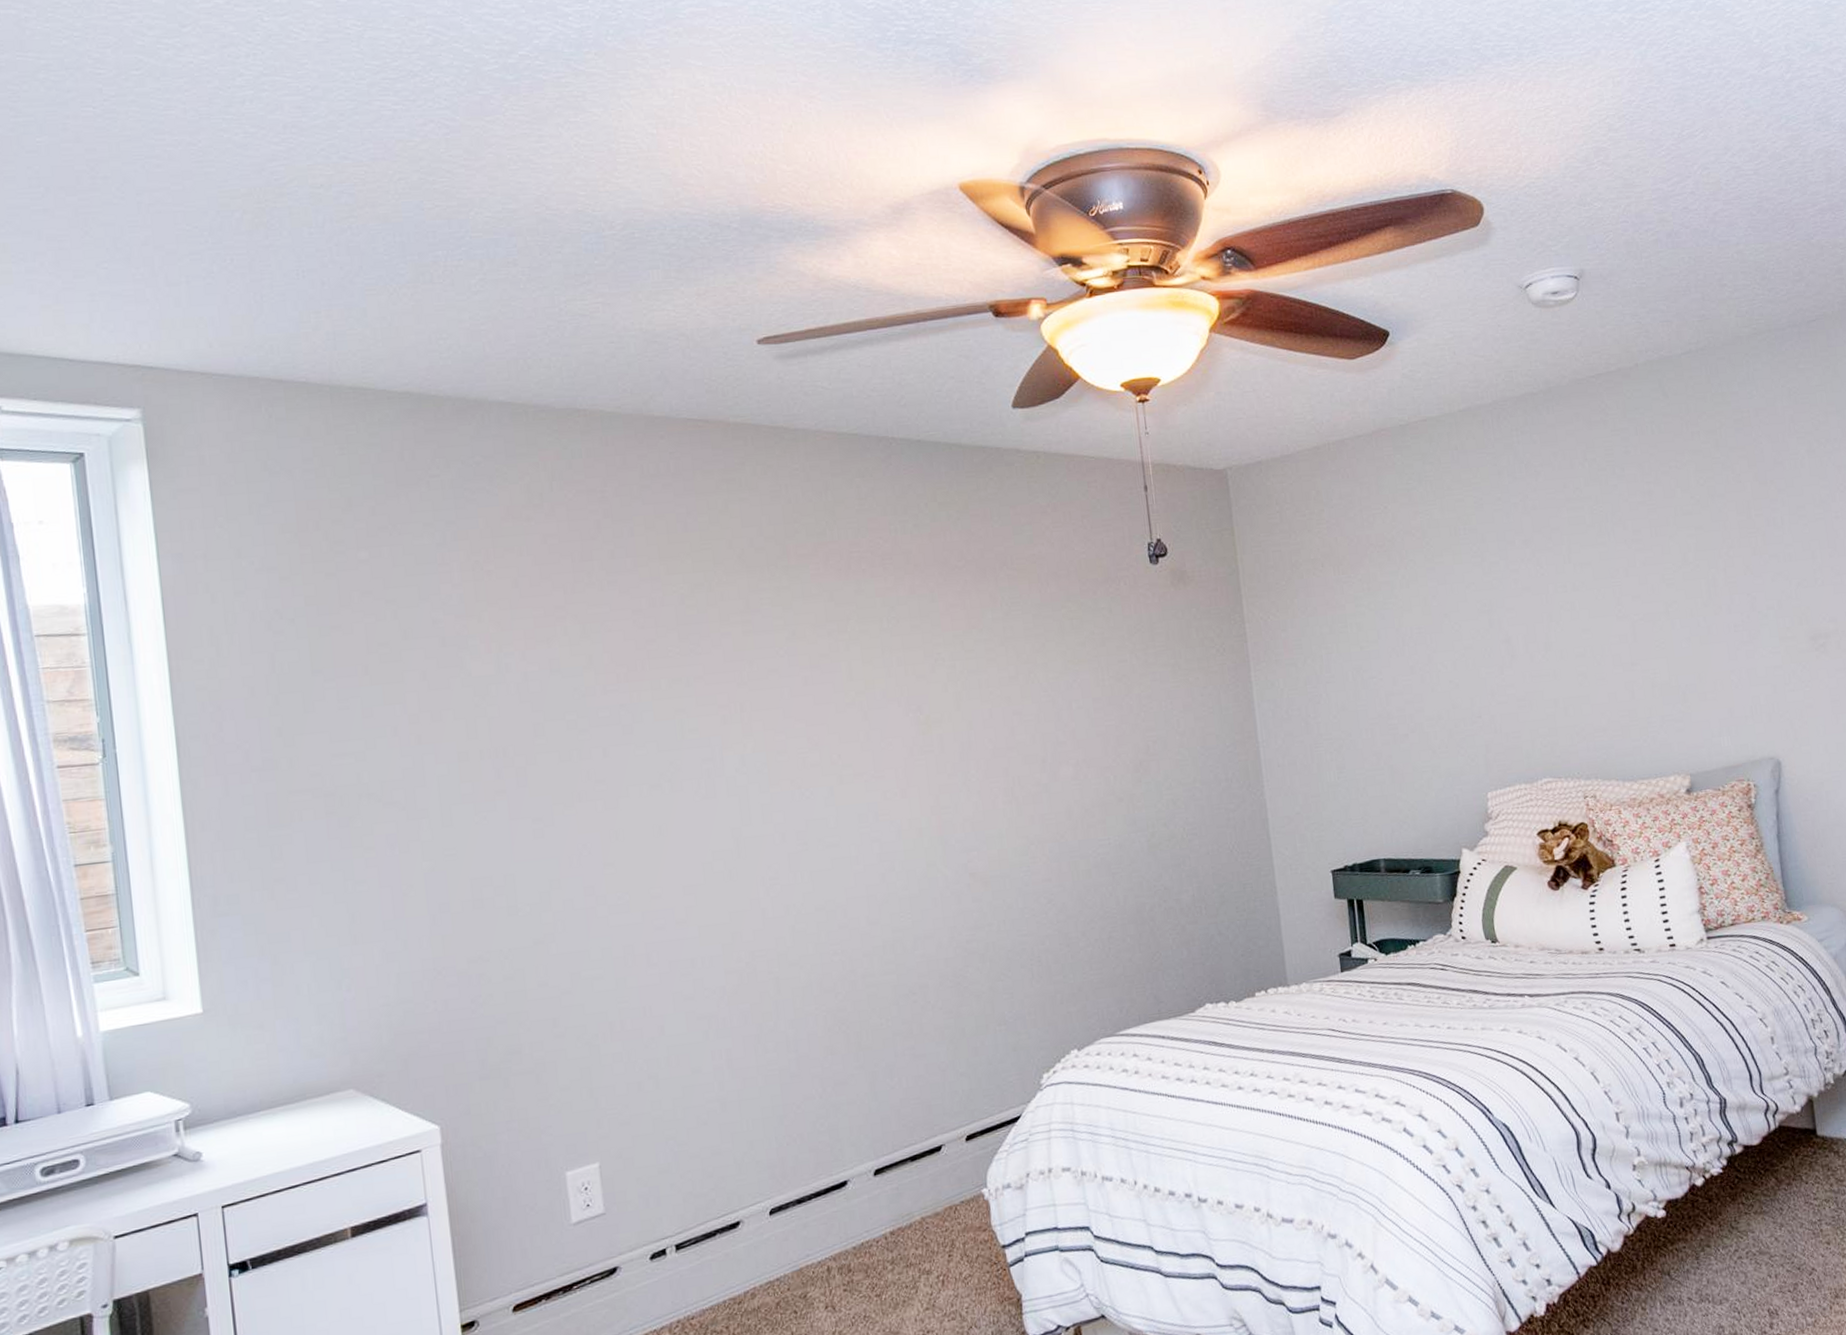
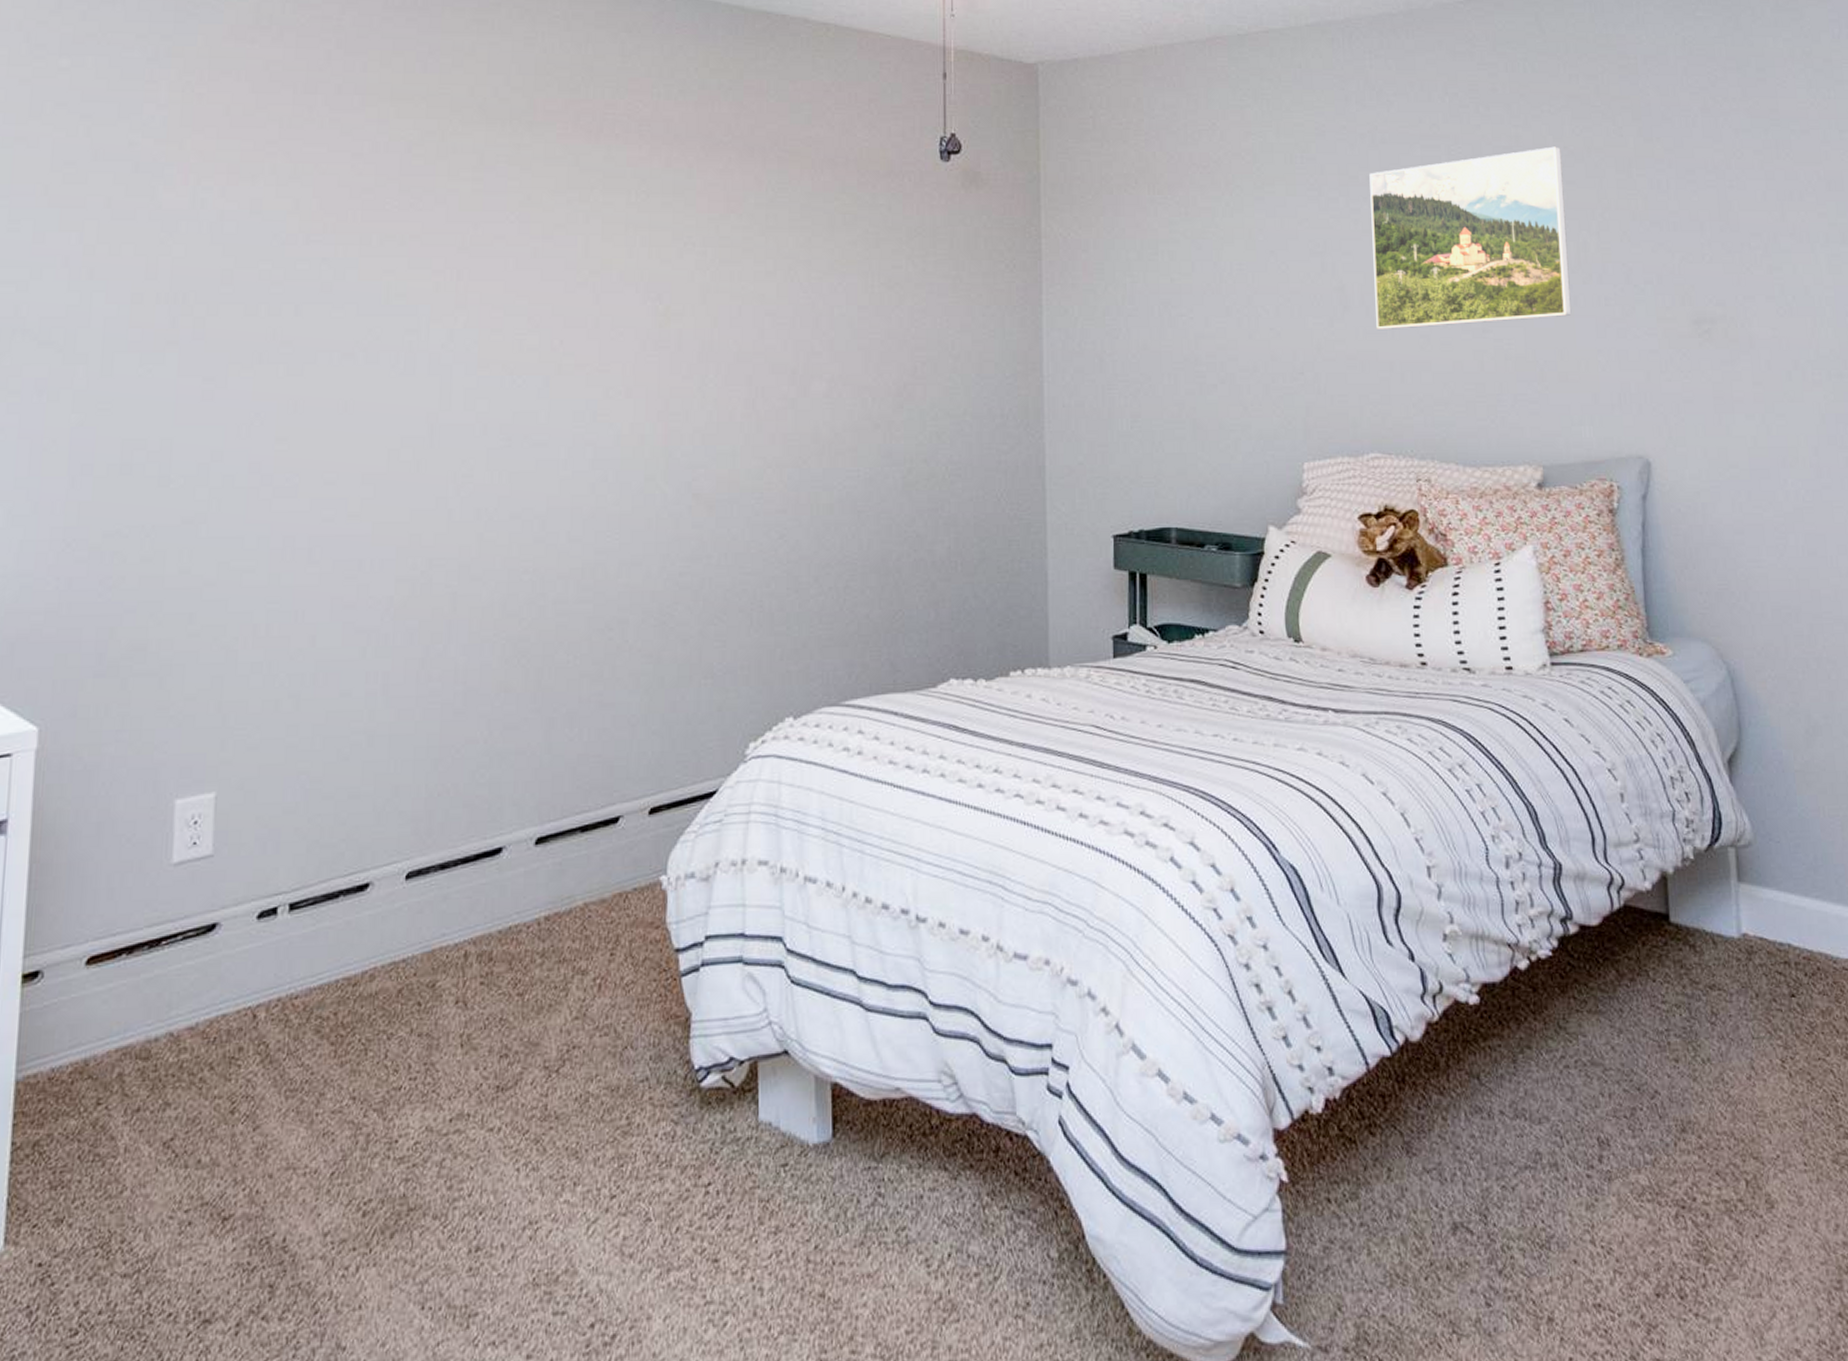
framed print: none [1524,497,1707,672] -> present [1369,146,1572,329]

